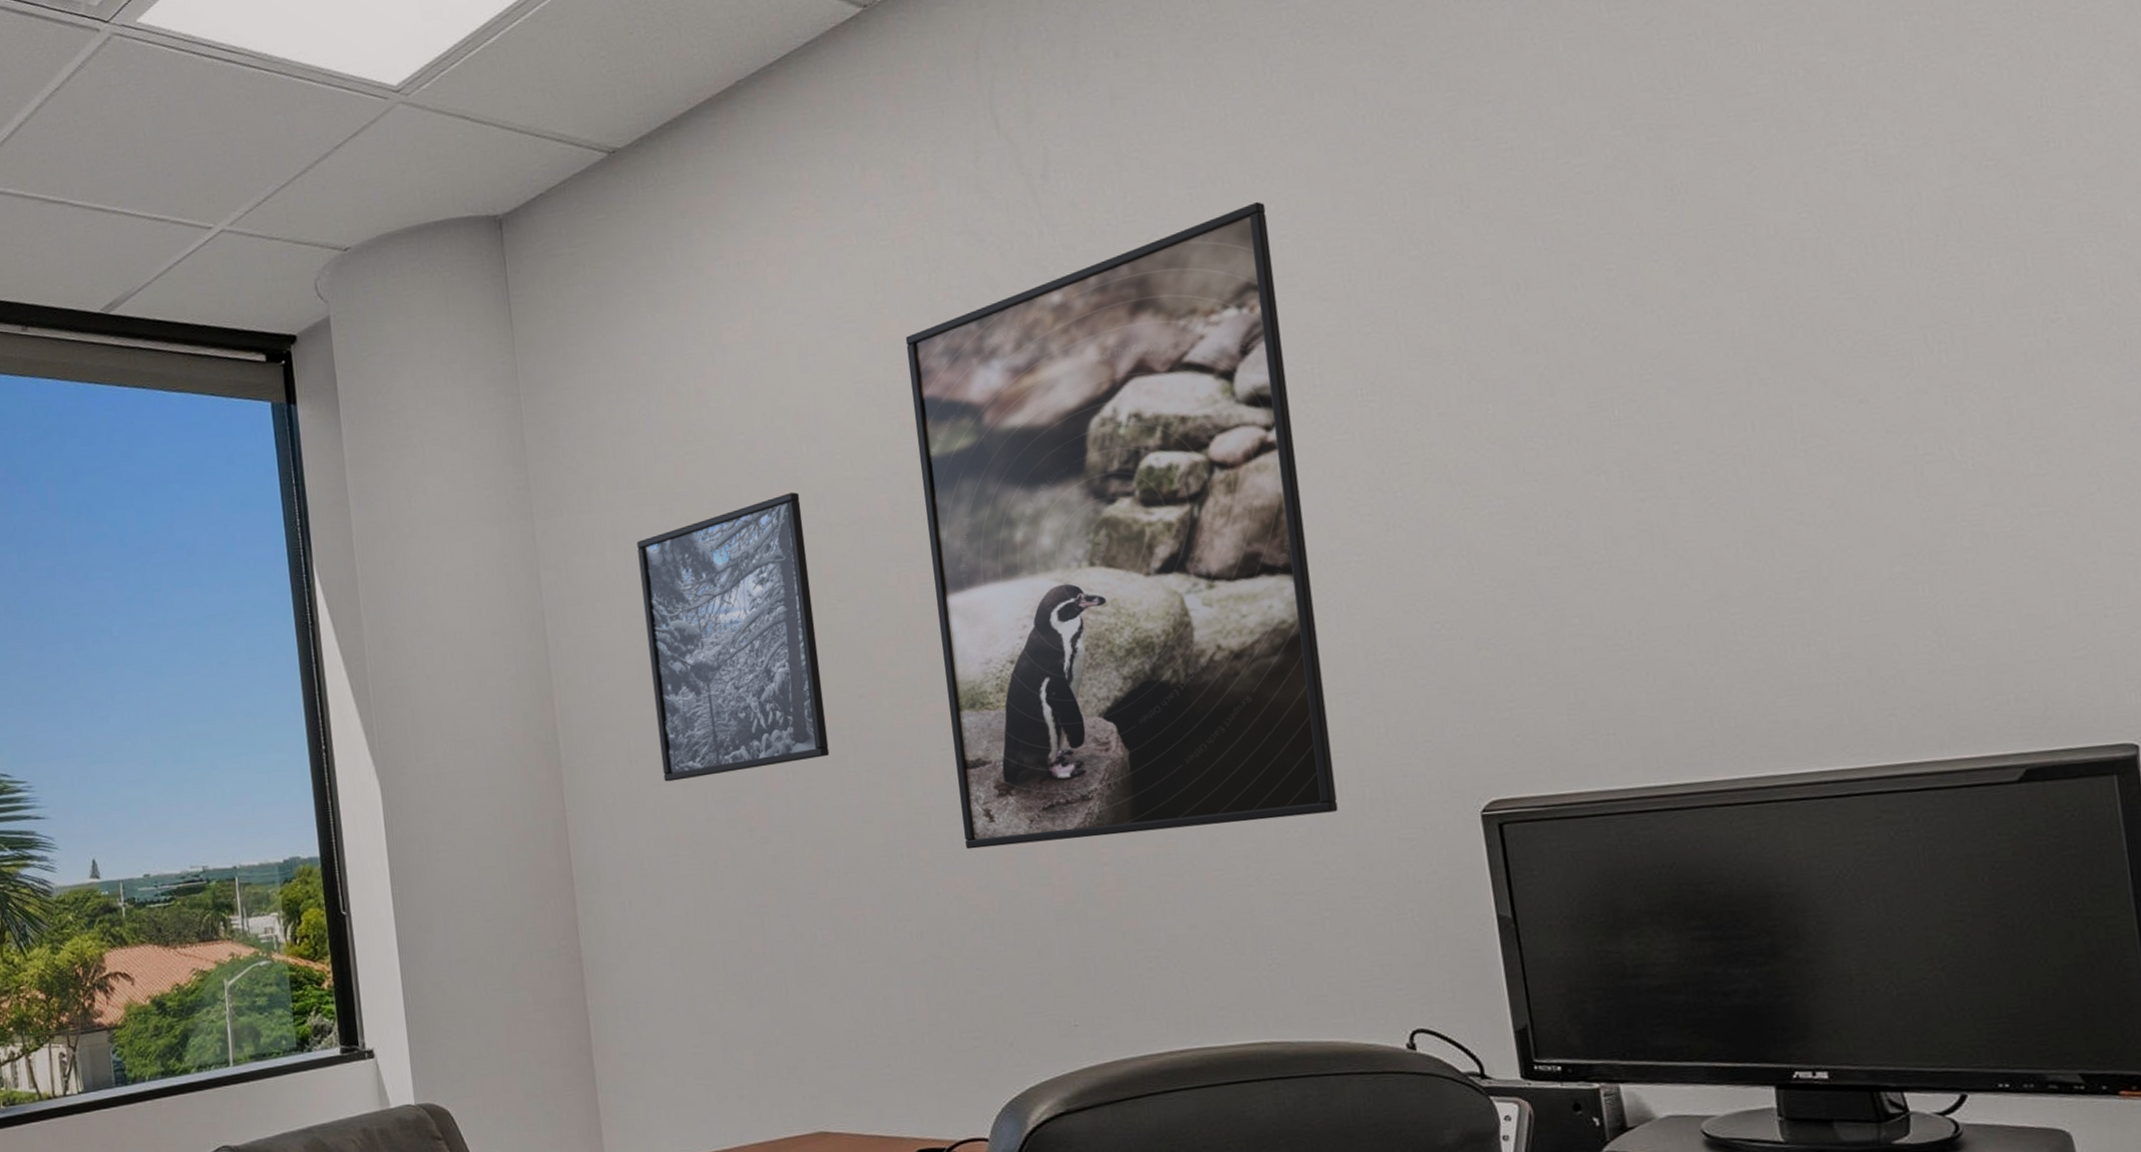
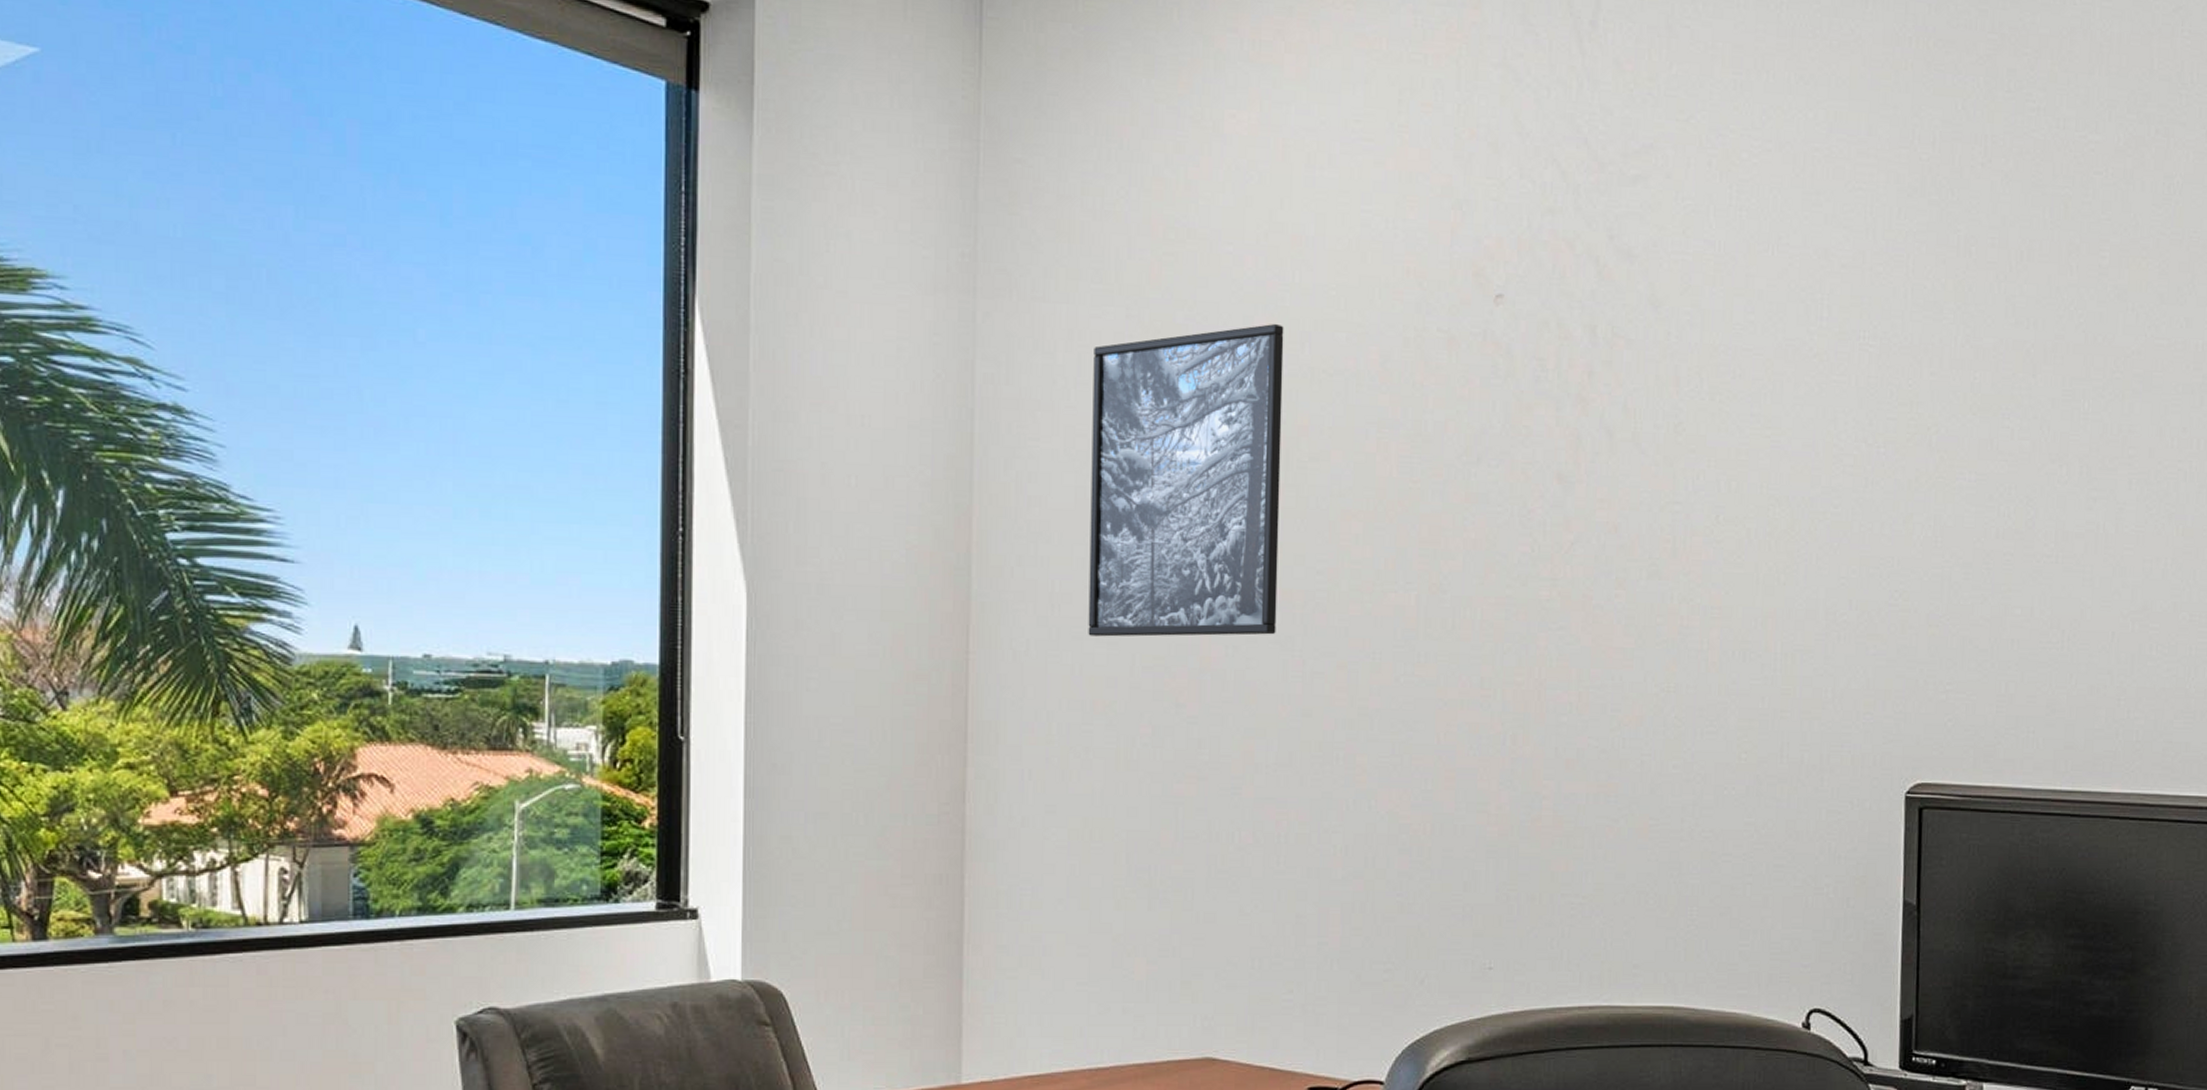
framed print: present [905,202,1338,850] -> none [1406,106,1804,774]

